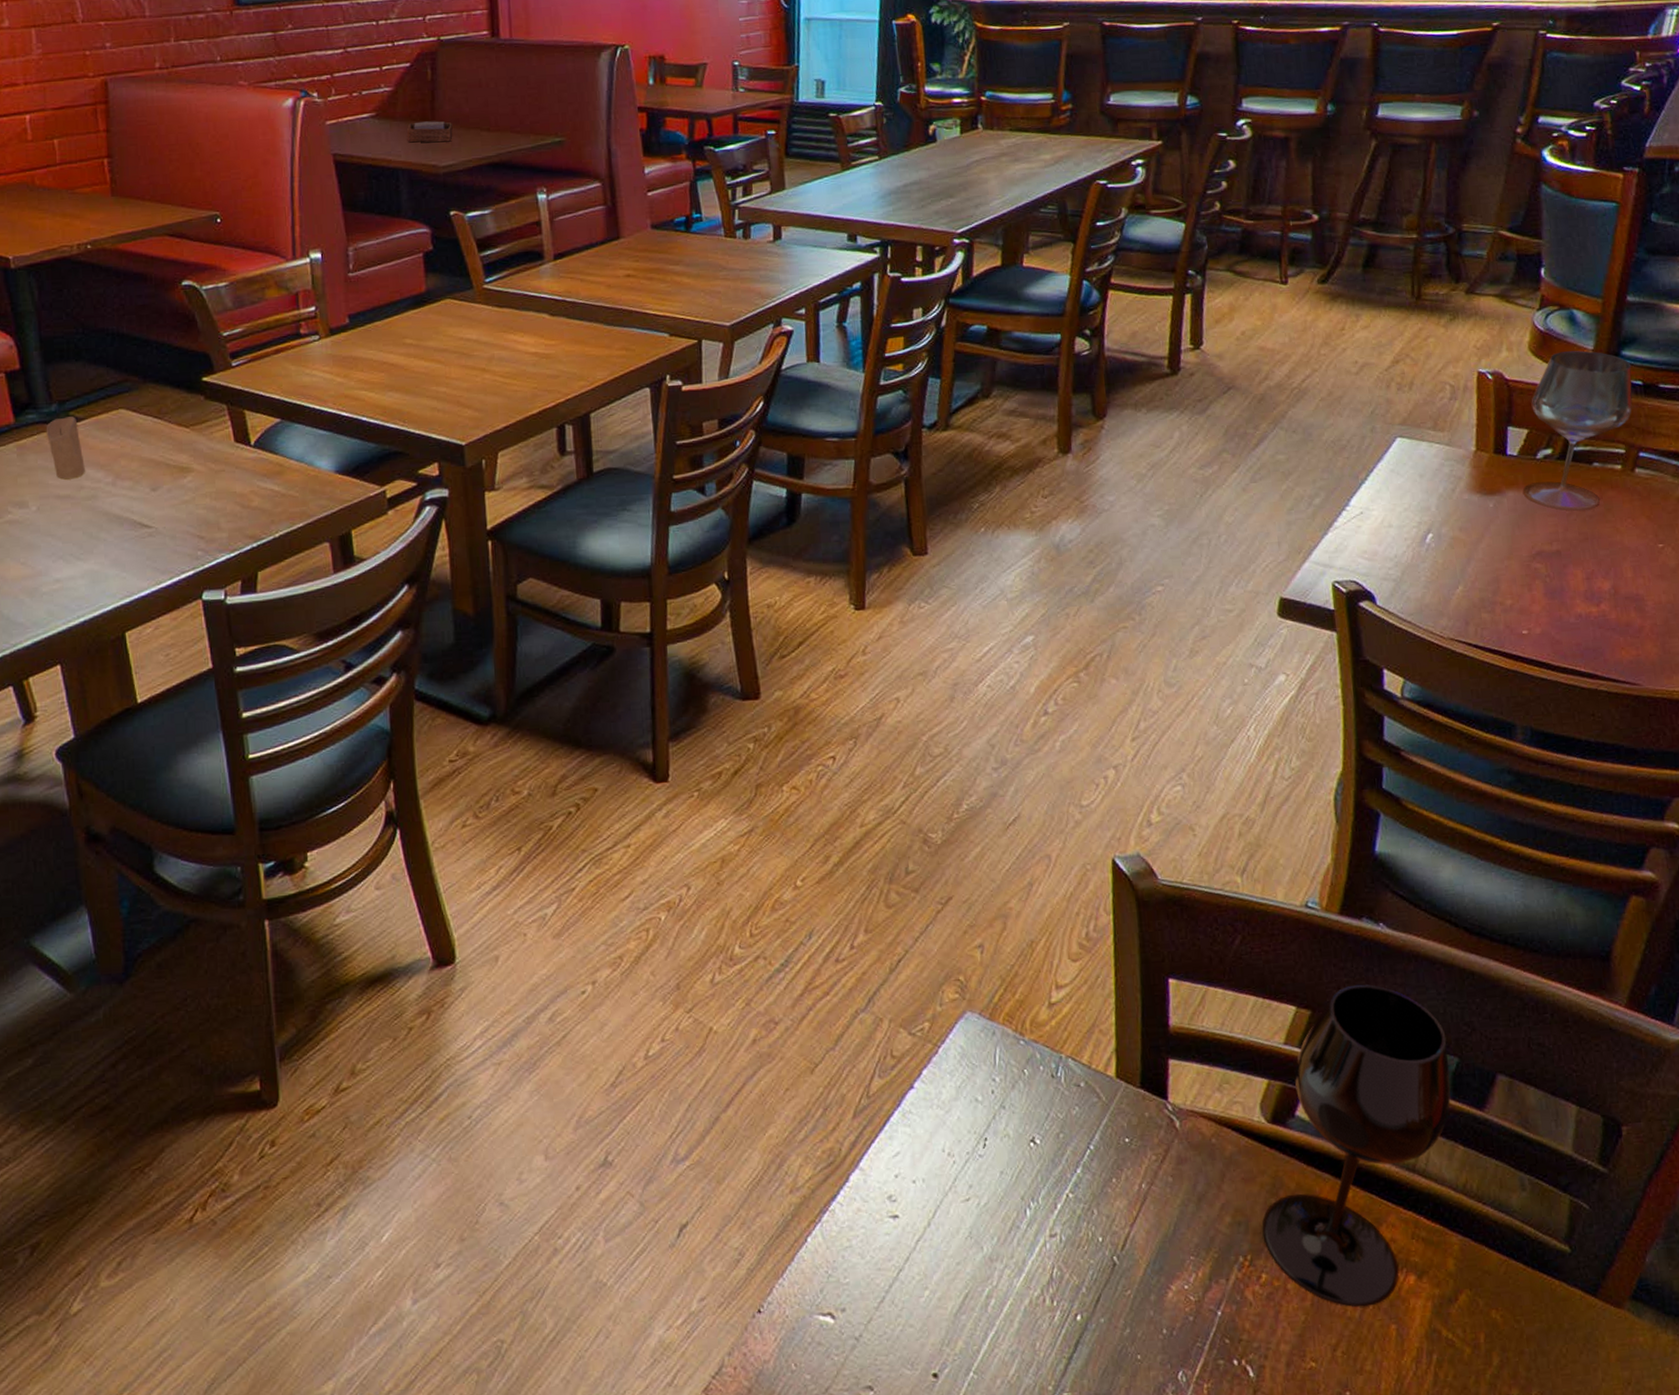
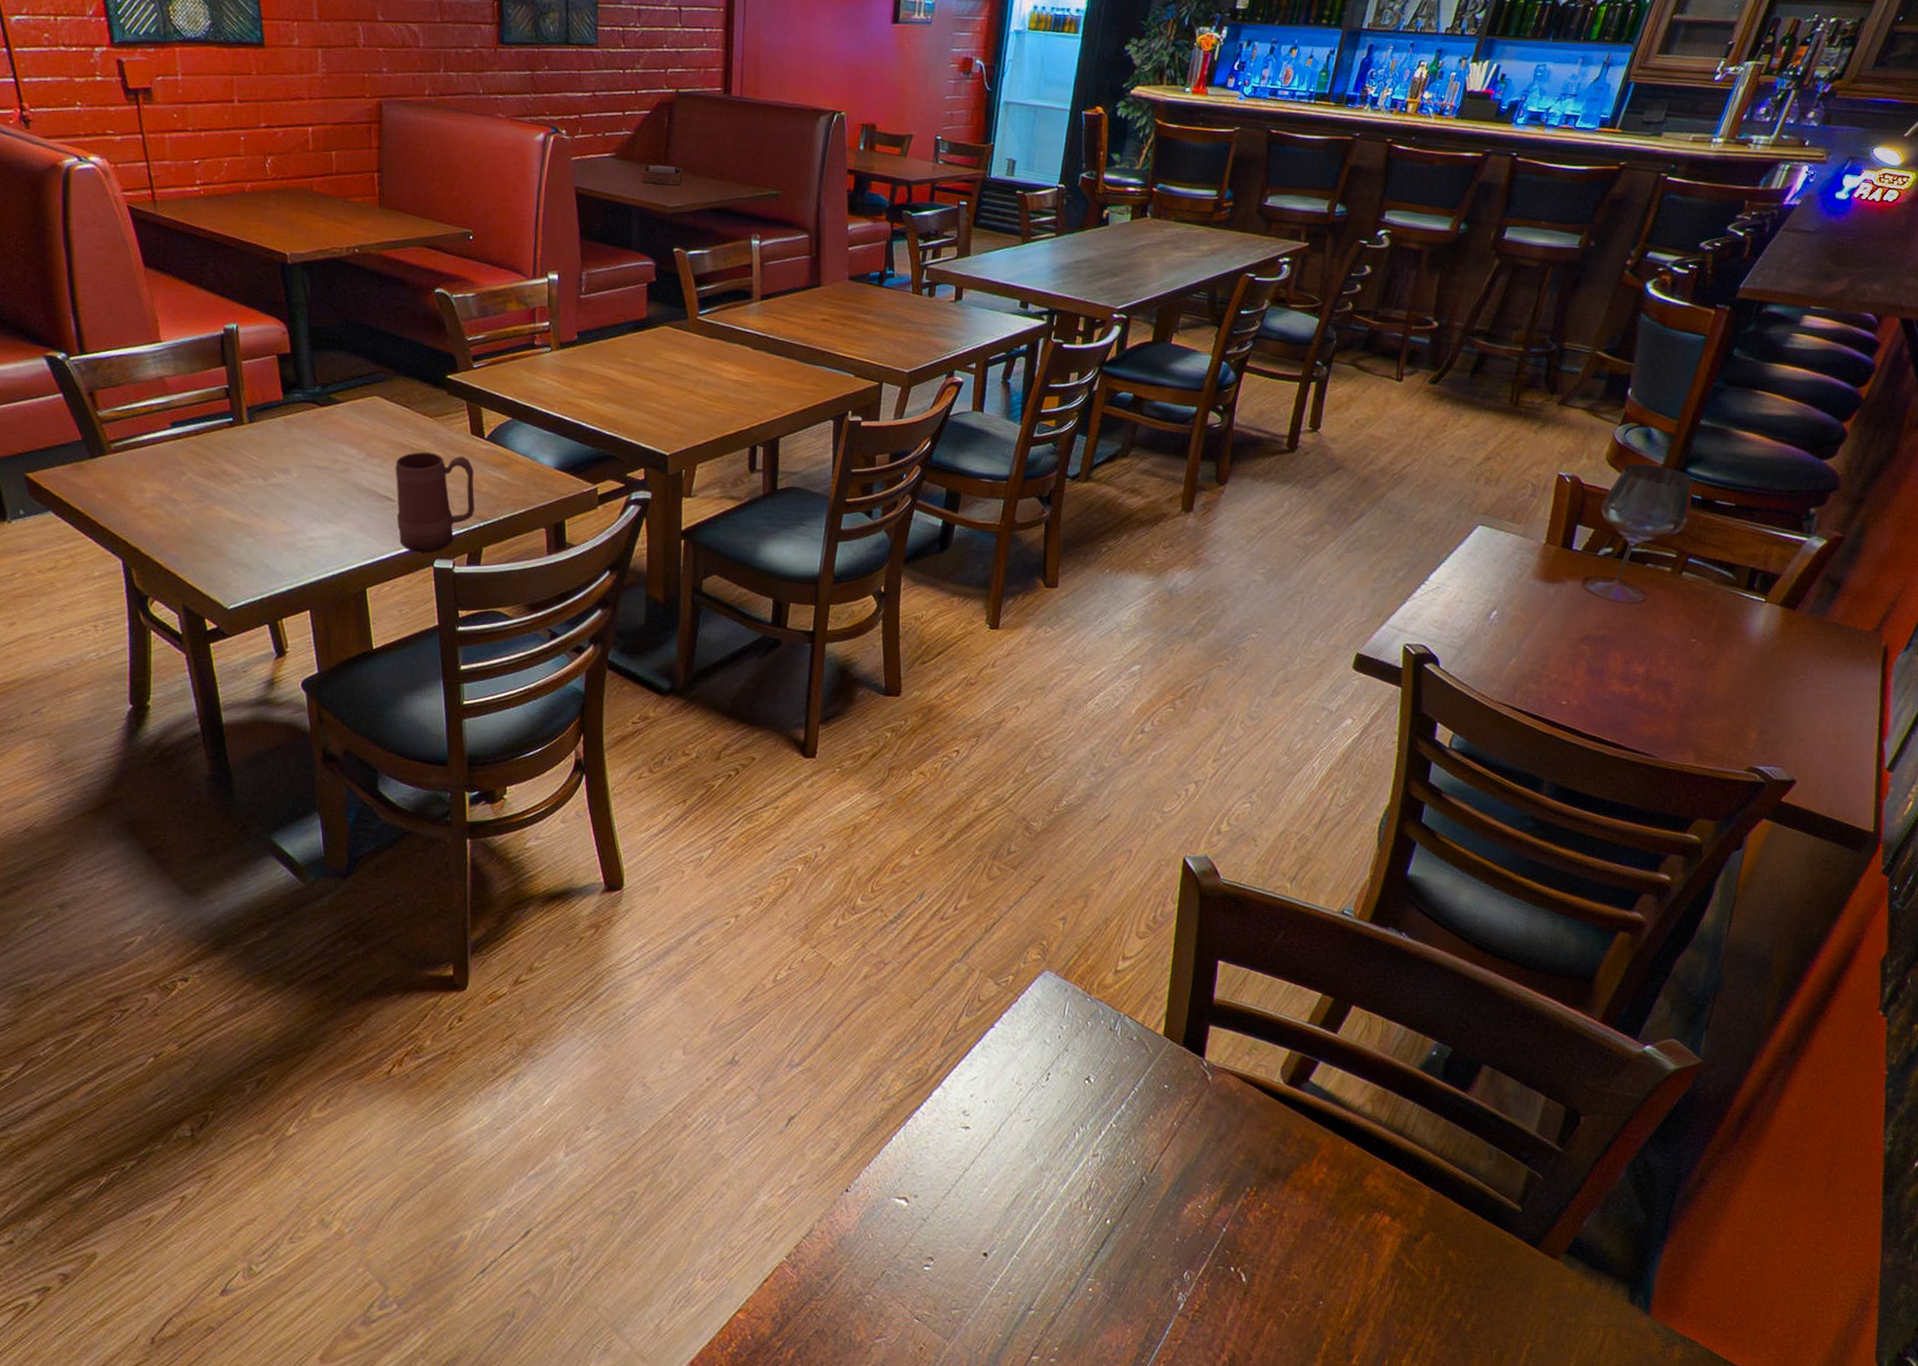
candle: present [46,416,85,480] -> none [309,398,341,453]
beer mug: none [149,467,246,584] -> present [395,452,475,553]
wineglass: present [1262,984,1451,1307] -> none [1268,981,1445,1237]

